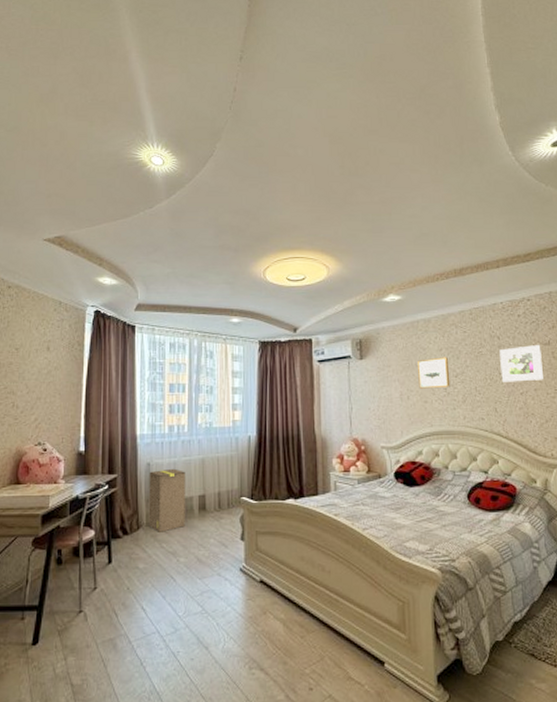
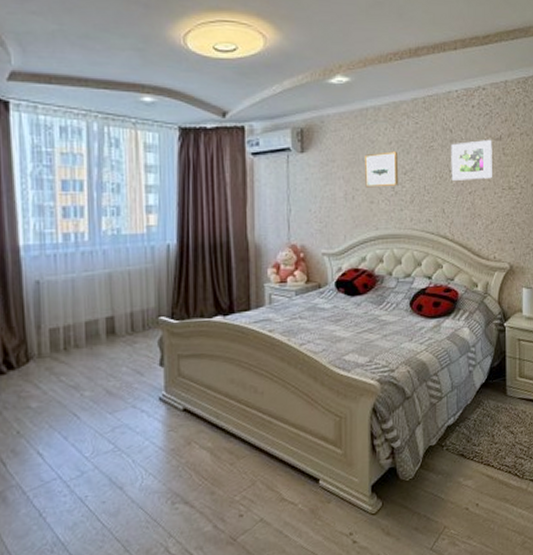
cardboard box: present [148,468,185,532] -> none [38,286,89,364]

